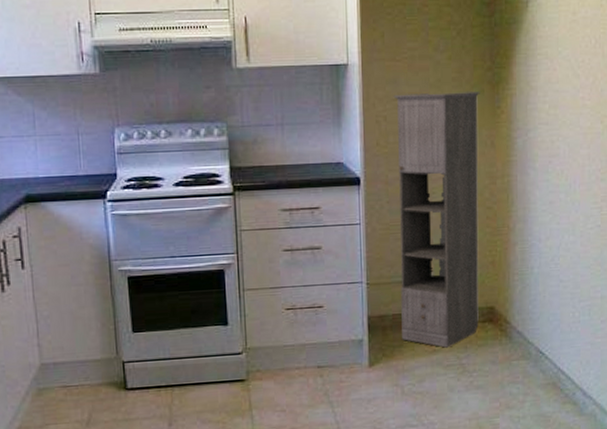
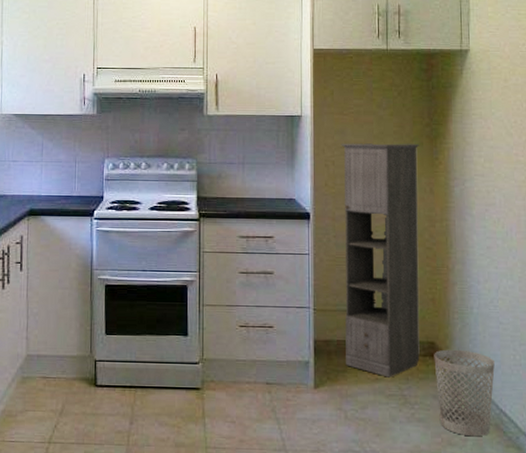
wastebasket: none [493,312,554,398] -> present [434,349,495,437]

